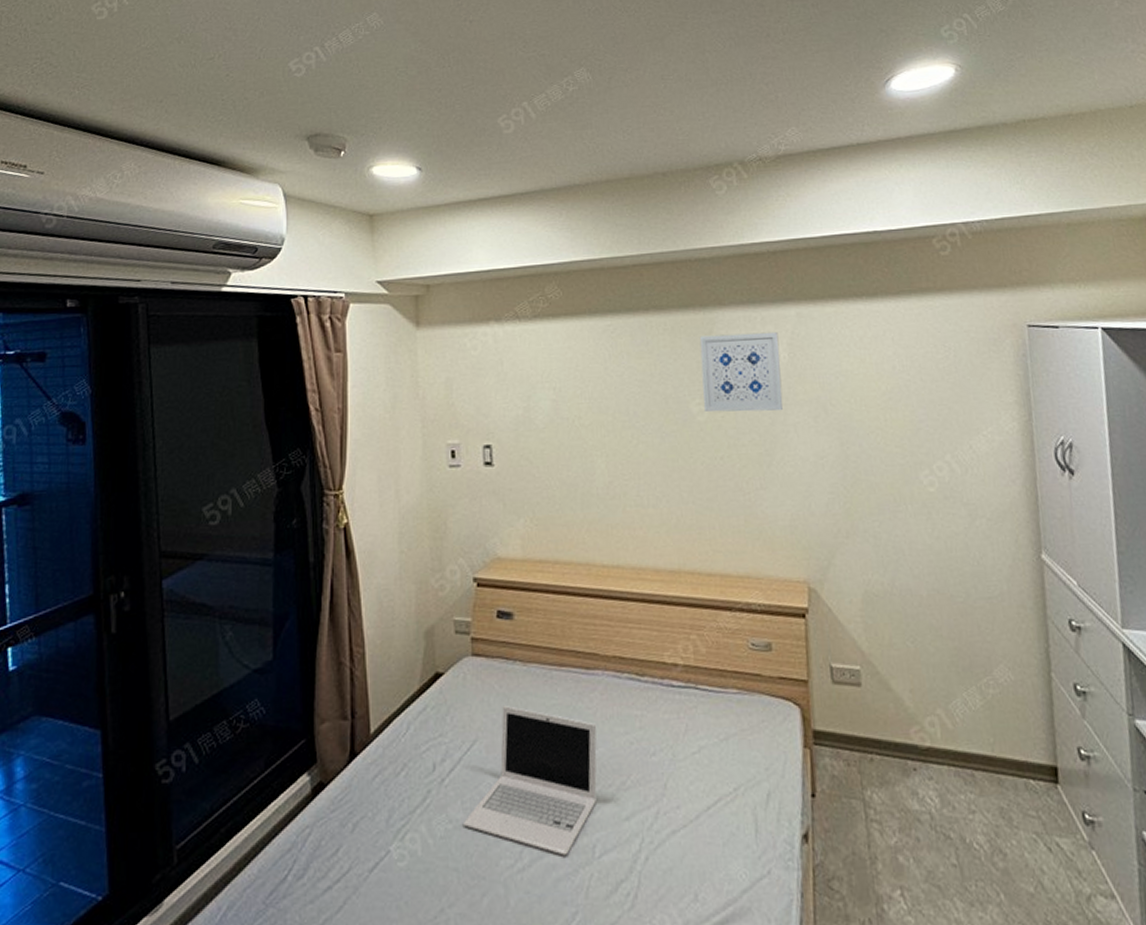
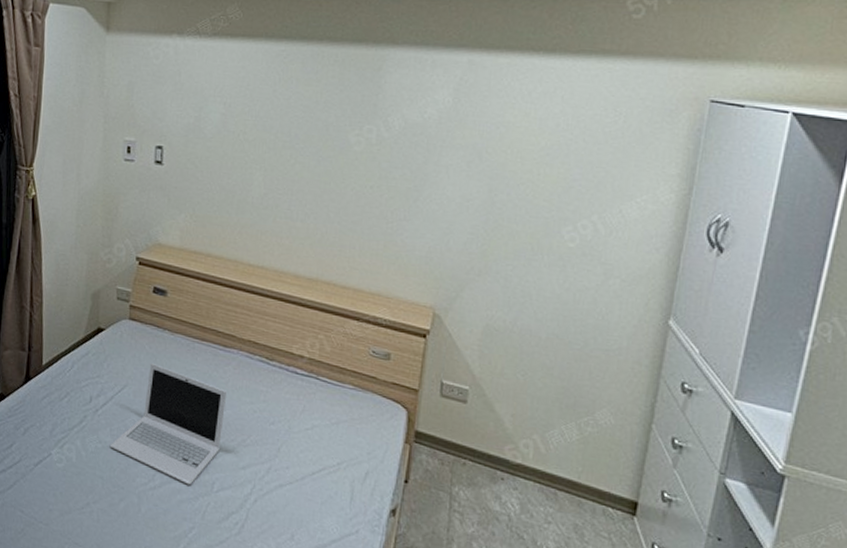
wall art: present [699,331,783,413] -> none [361,71,446,152]

